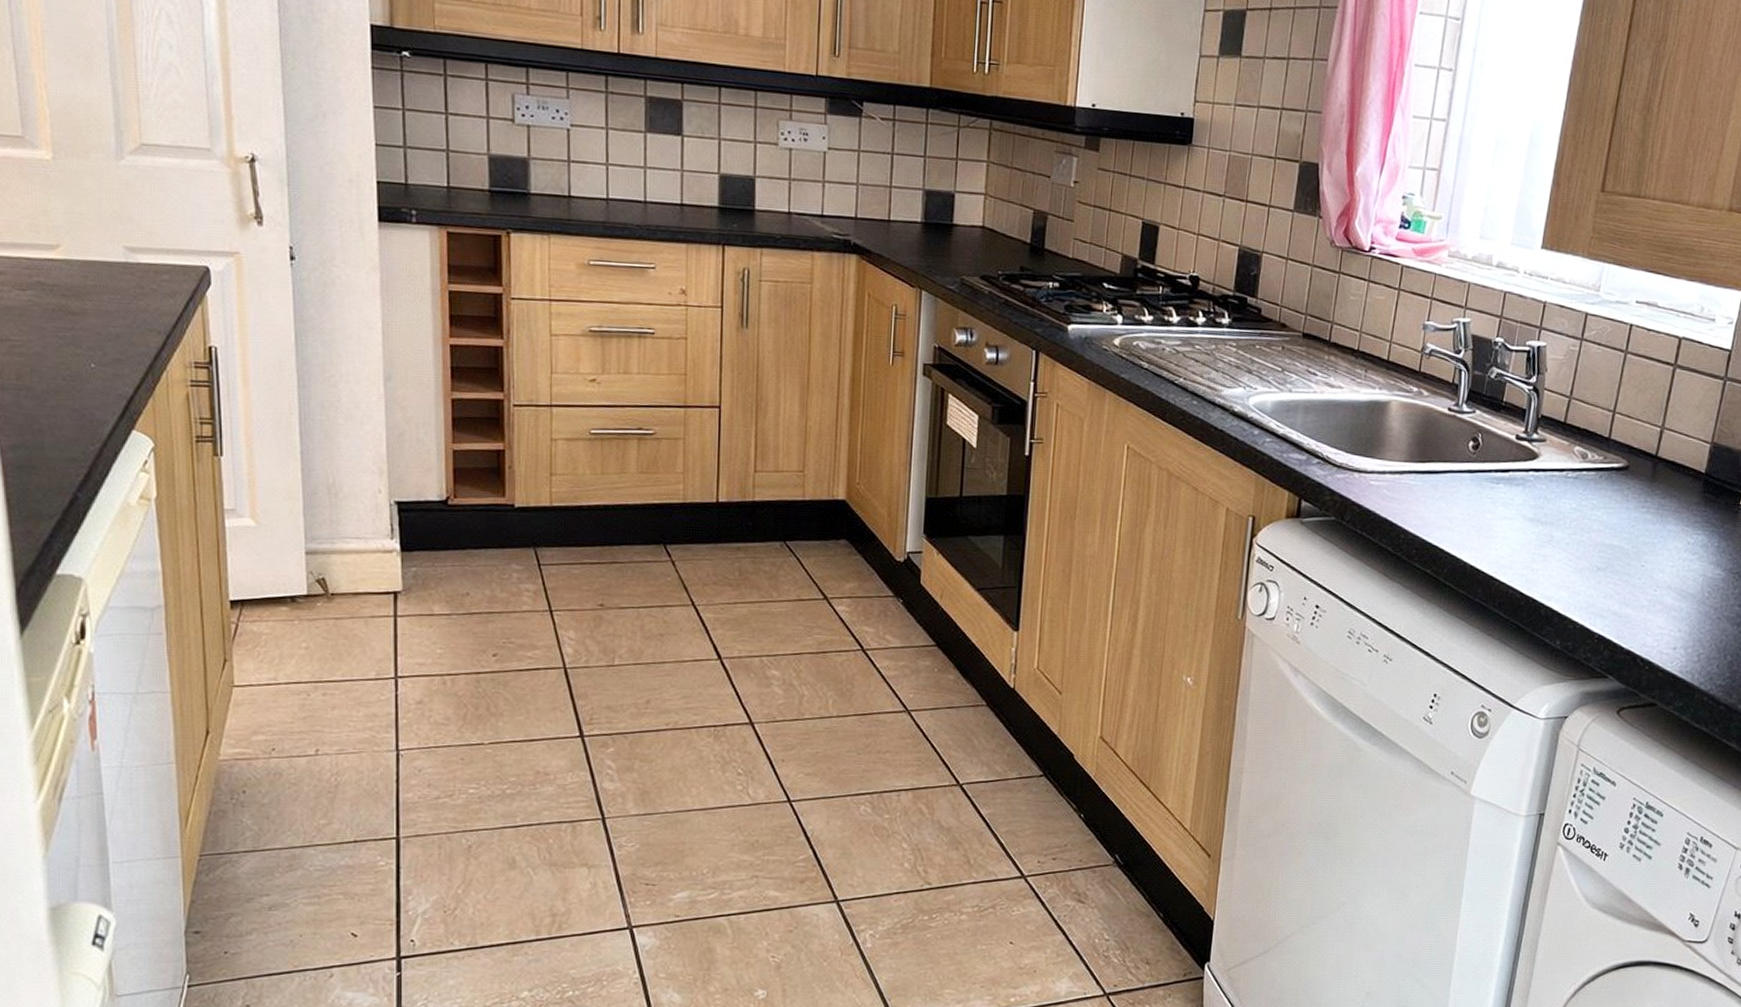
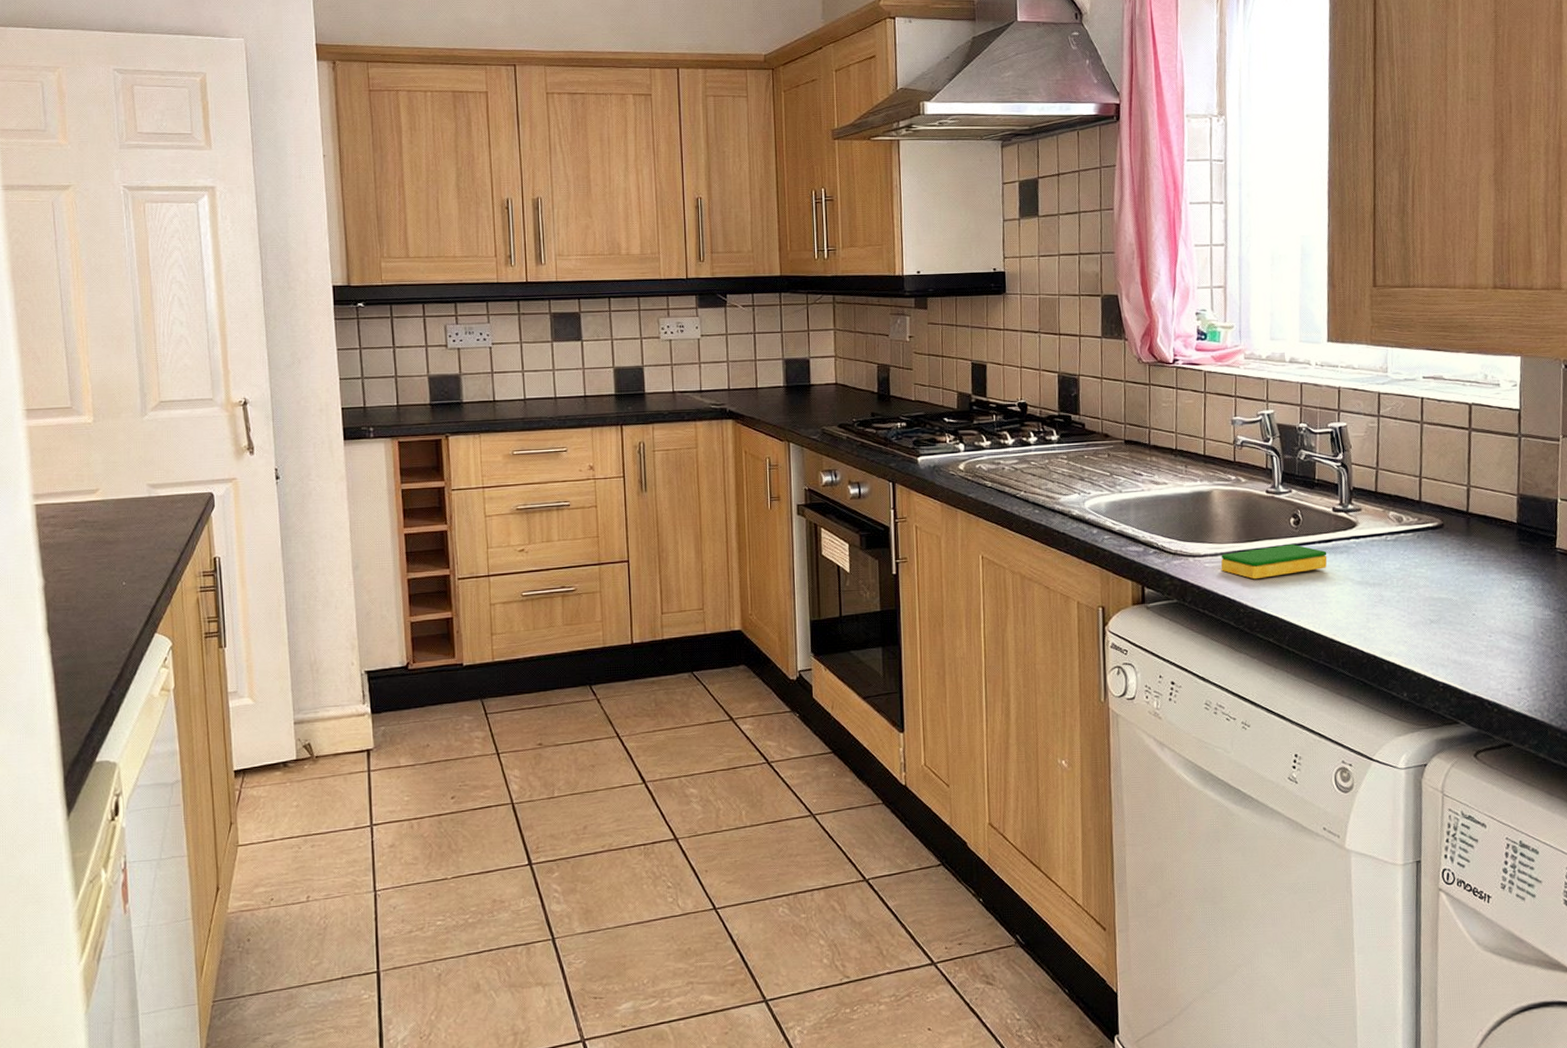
dish sponge: none [1386,470,1502,504] -> present [1221,544,1327,580]

